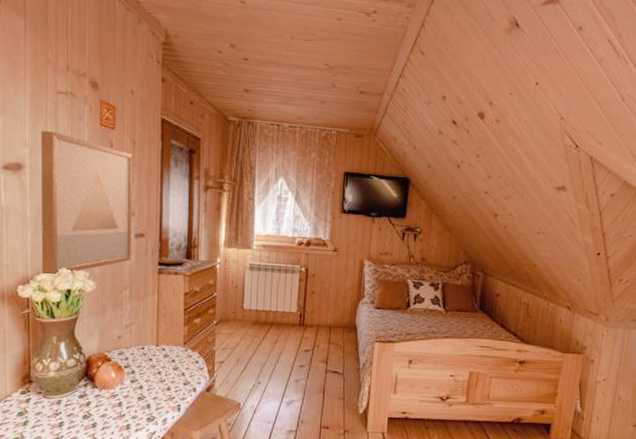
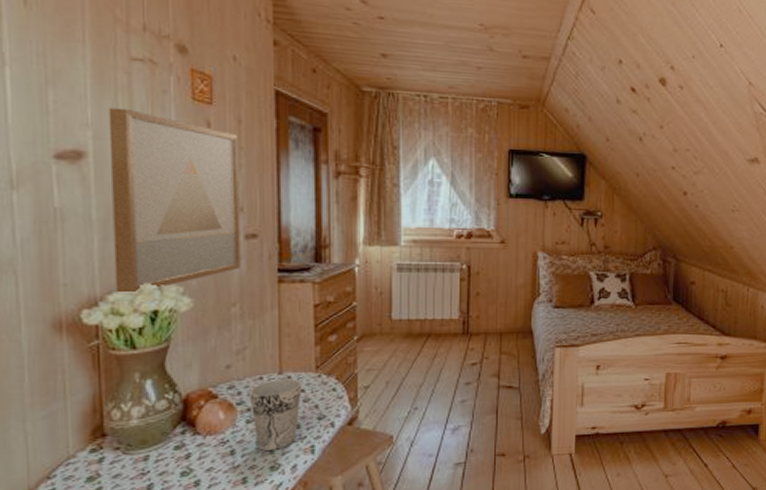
cup: none [134,350,172,405] -> present [249,379,301,451]

